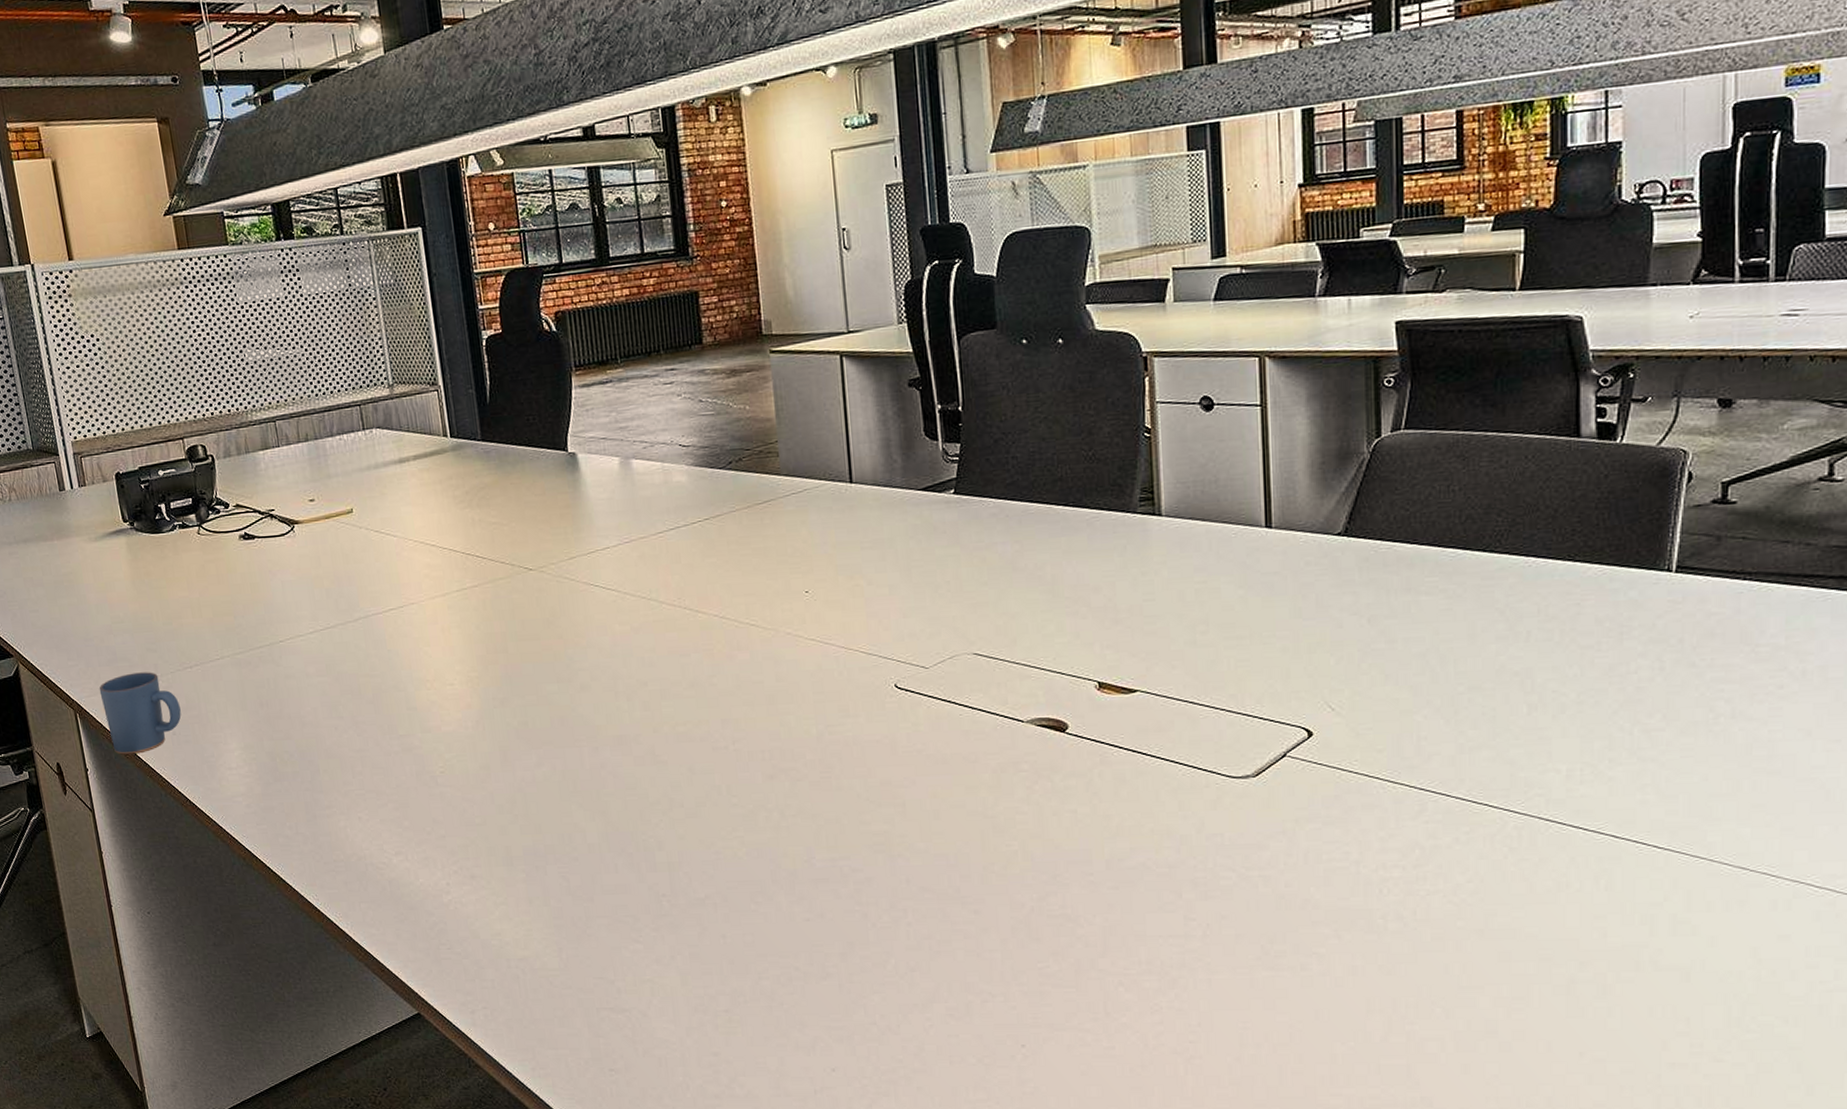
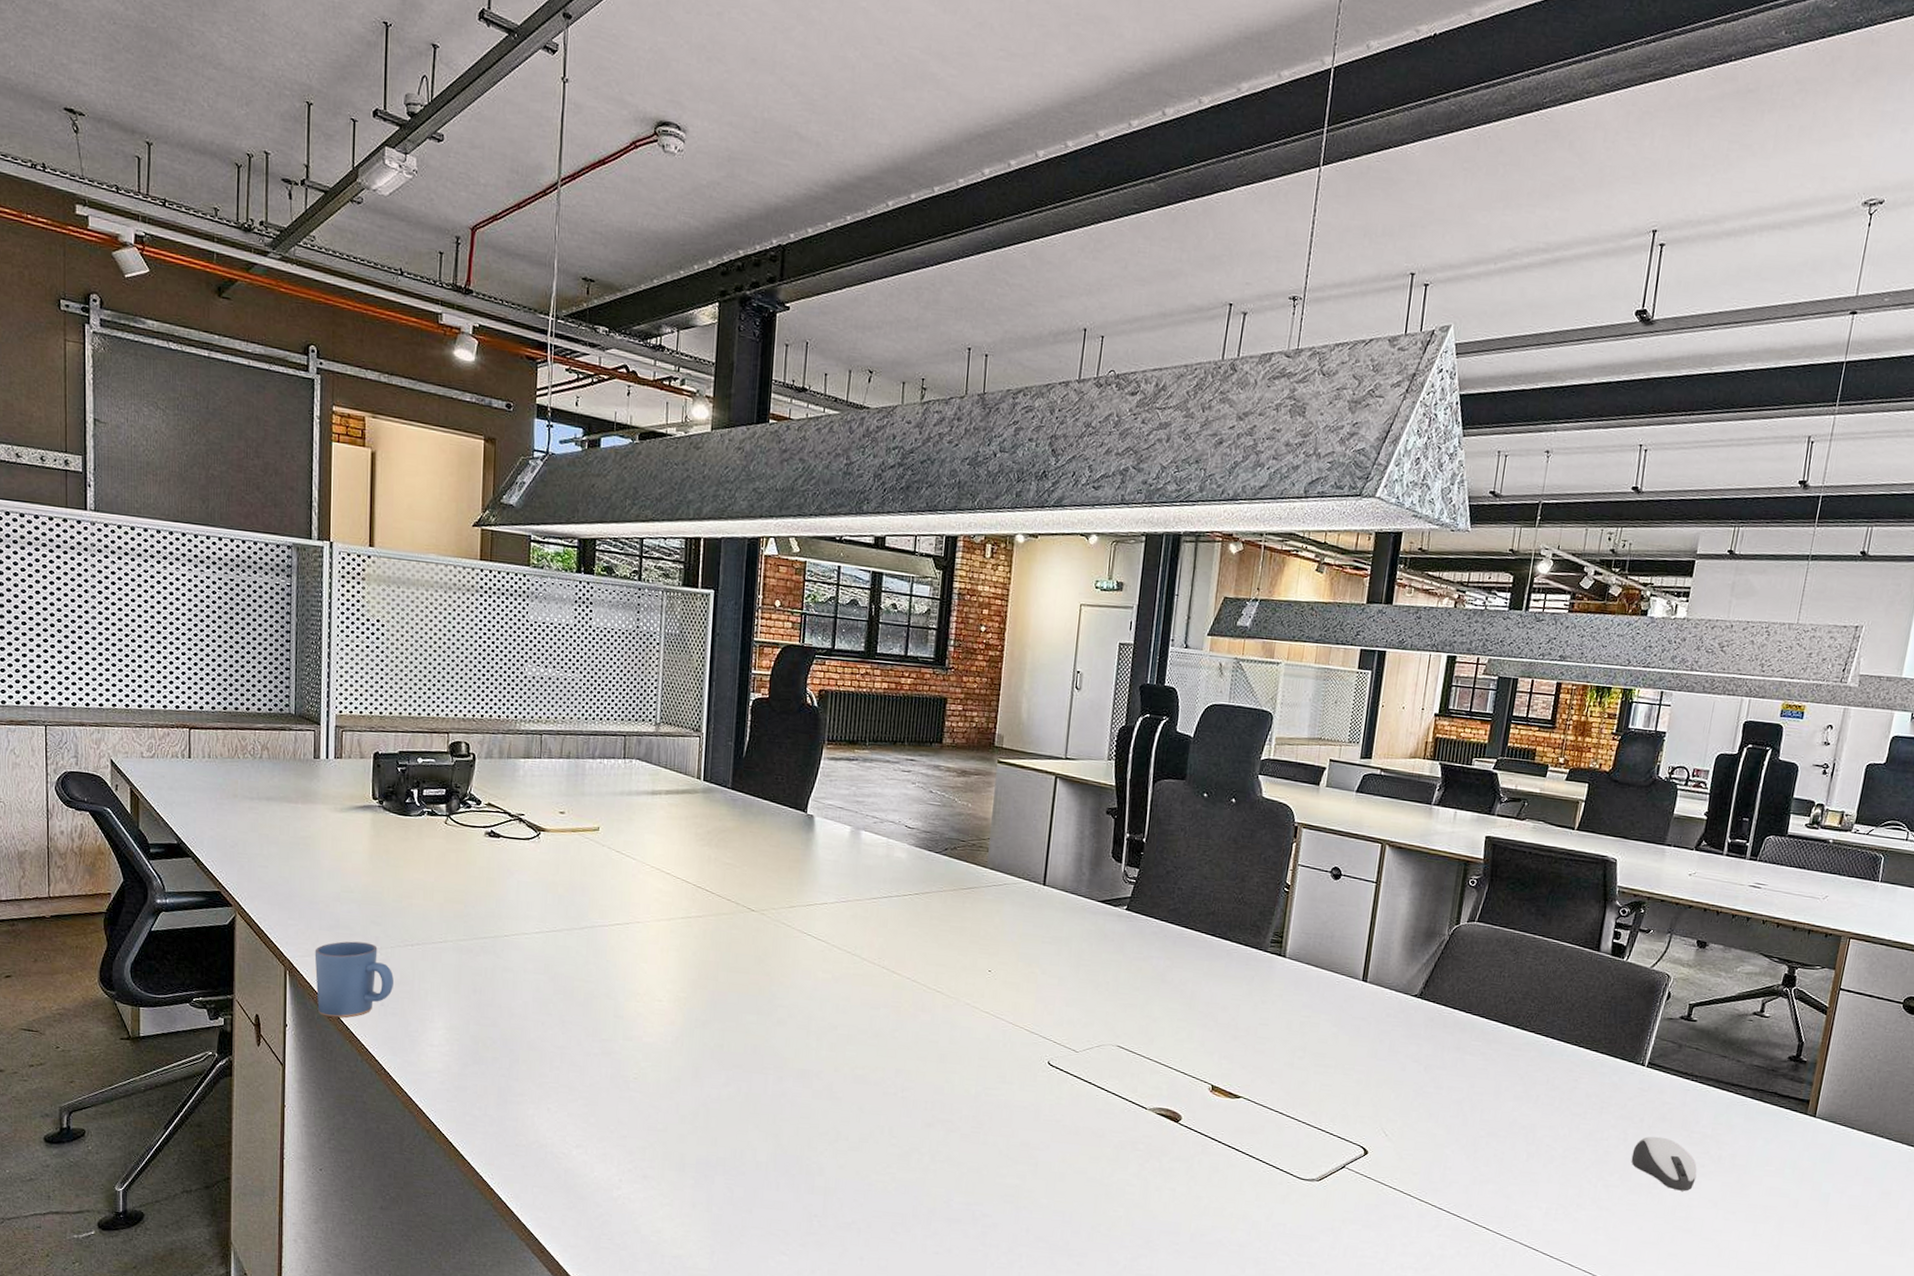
computer mouse: none [1675,659,1774,723] -> present [1631,1136,1697,1191]

